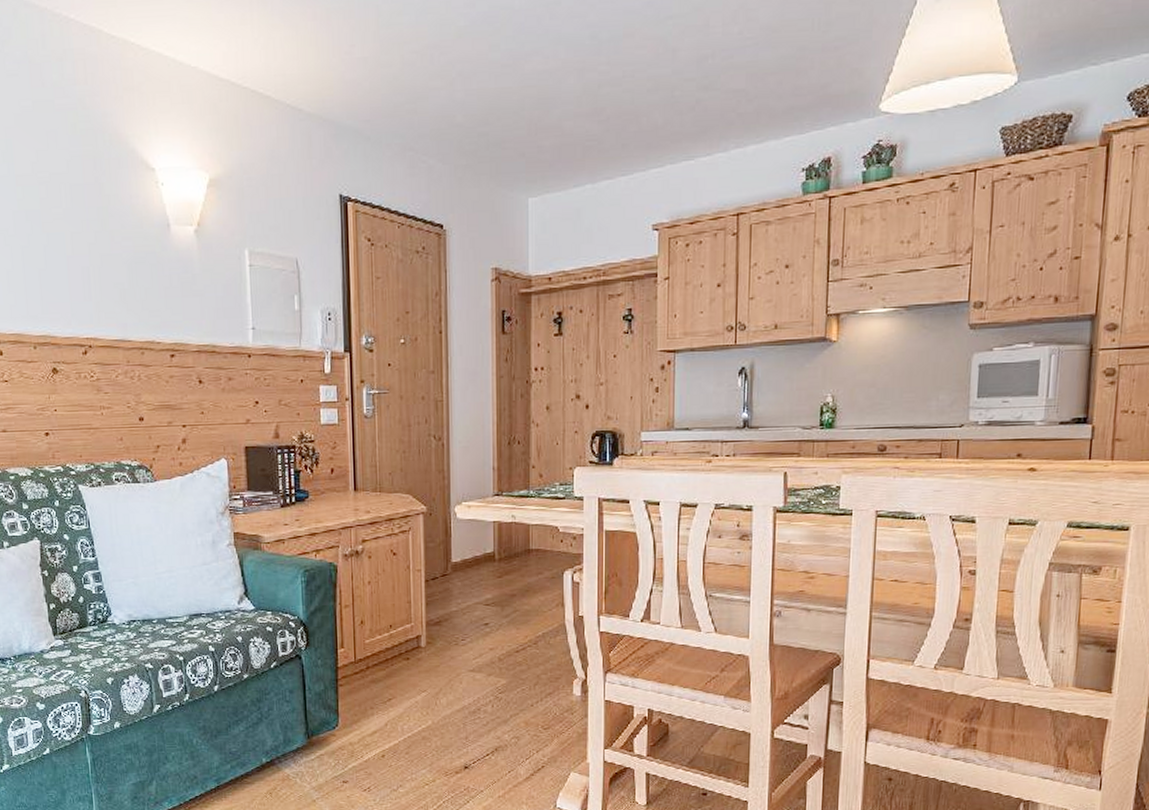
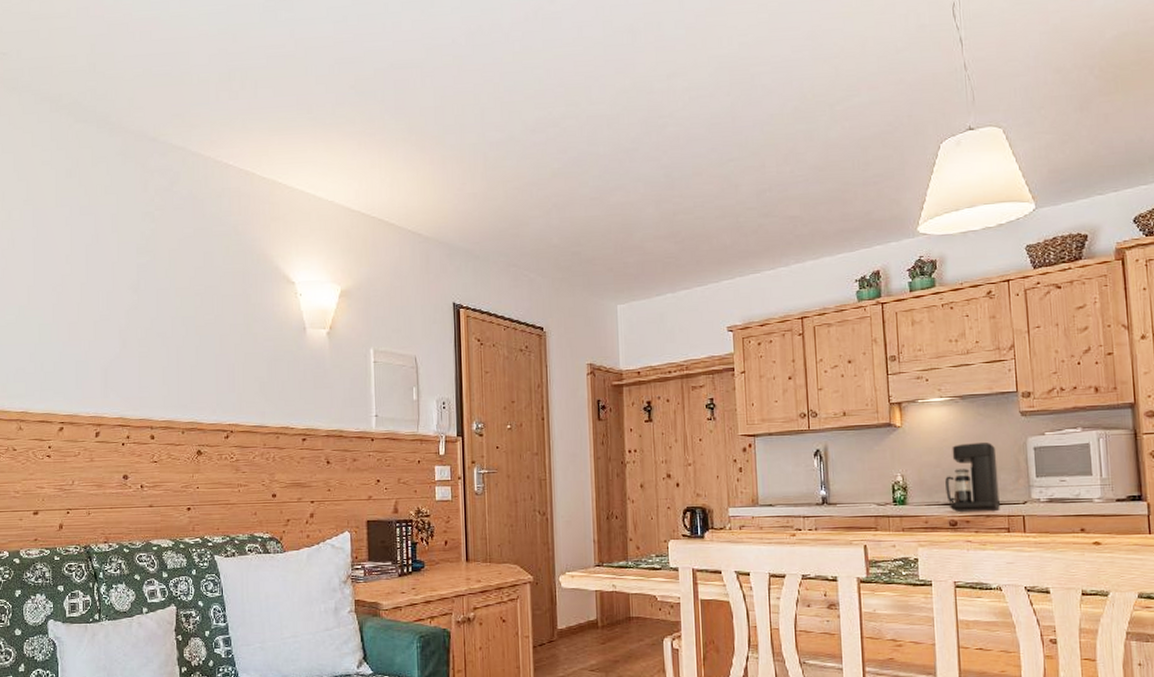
coffee maker: none [878,359,938,437] -> present [945,443,1000,513]

